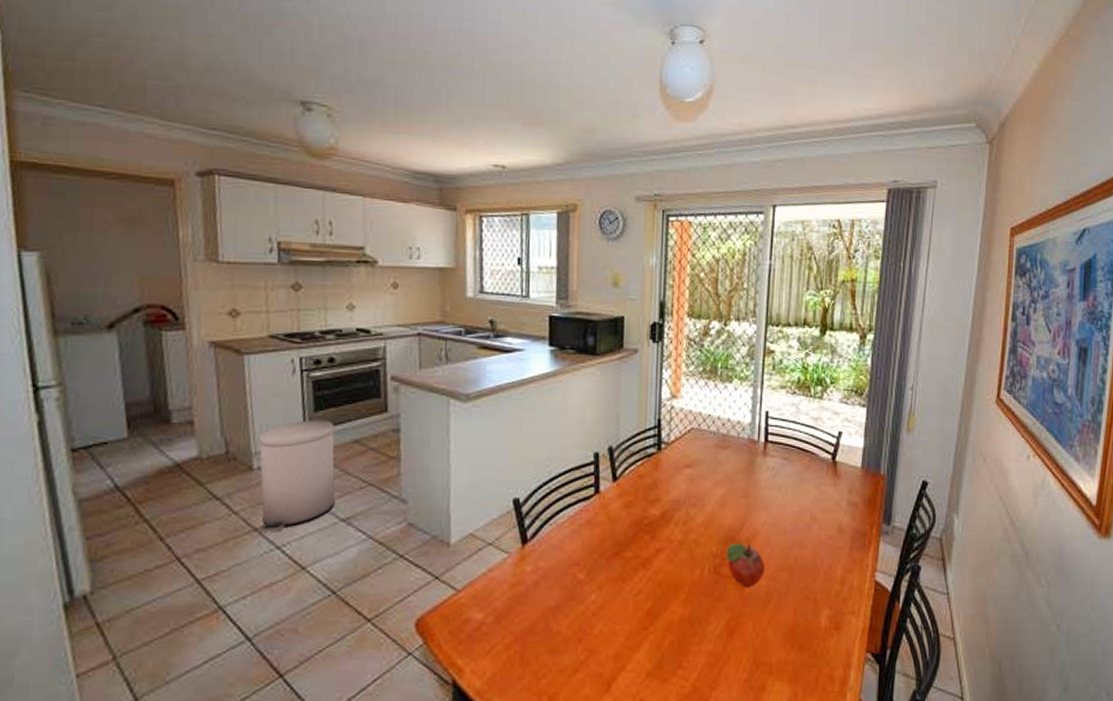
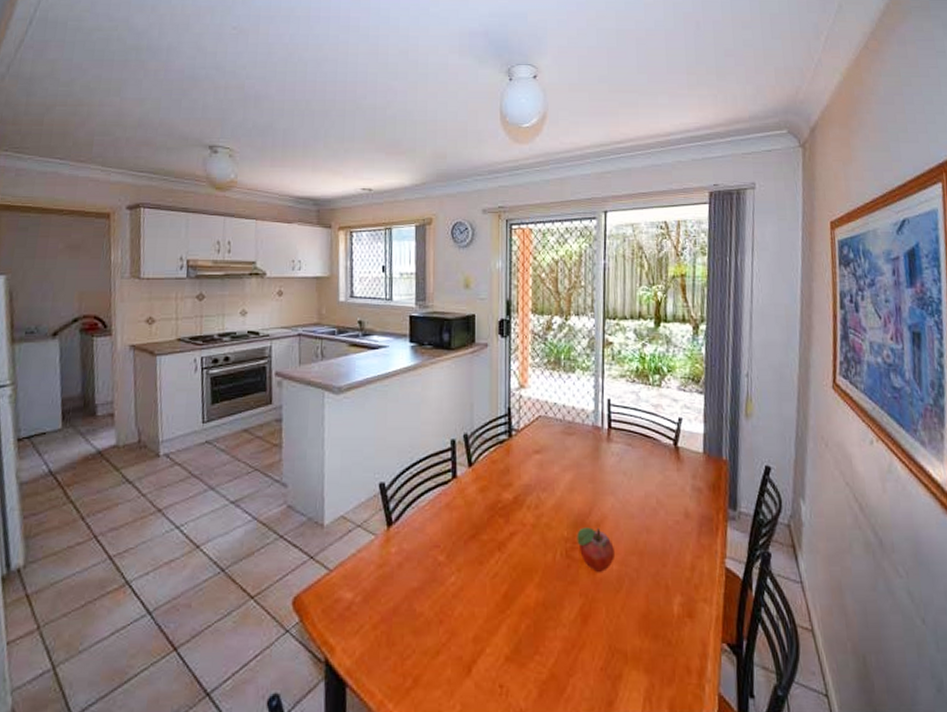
pedal bin: present [258,420,335,533] -> none [161,412,227,513]

